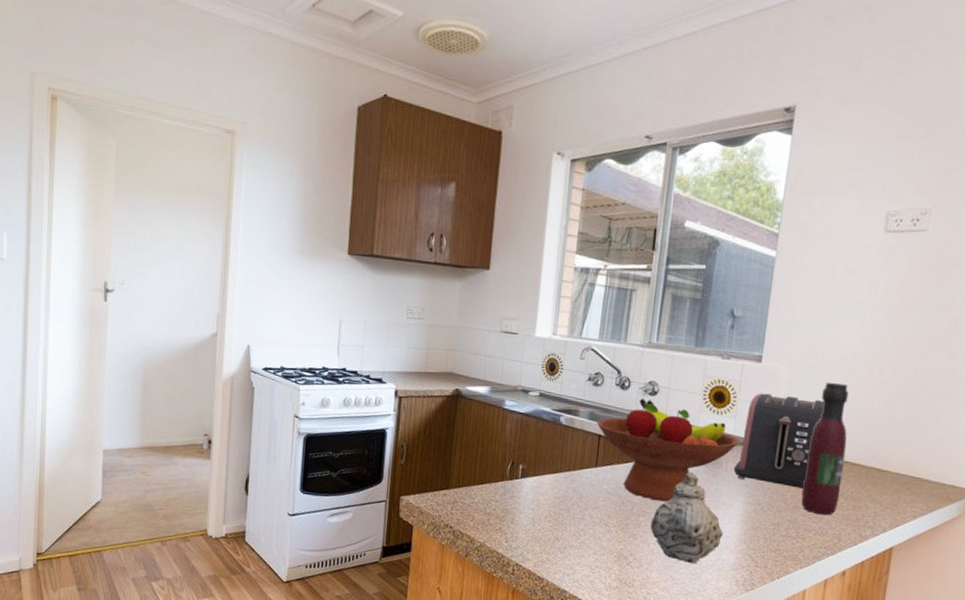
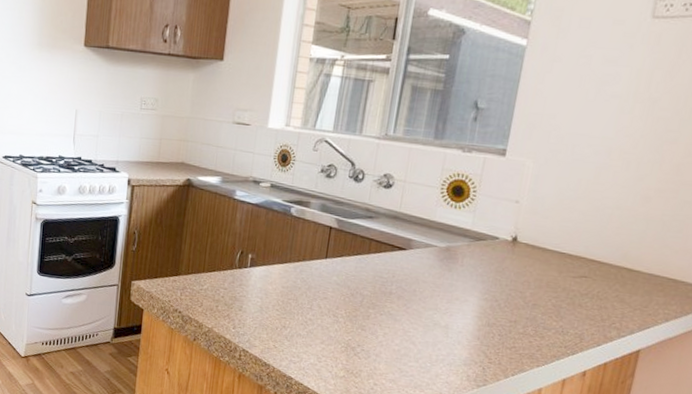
fruit bowl: present [596,398,740,502] -> none [328,190,478,295]
teapot: present [650,472,724,564] -> none [380,266,457,358]
toaster: present [733,393,824,489] -> none [469,187,572,286]
wine bottle: present [801,382,849,516] -> none [541,177,601,315]

